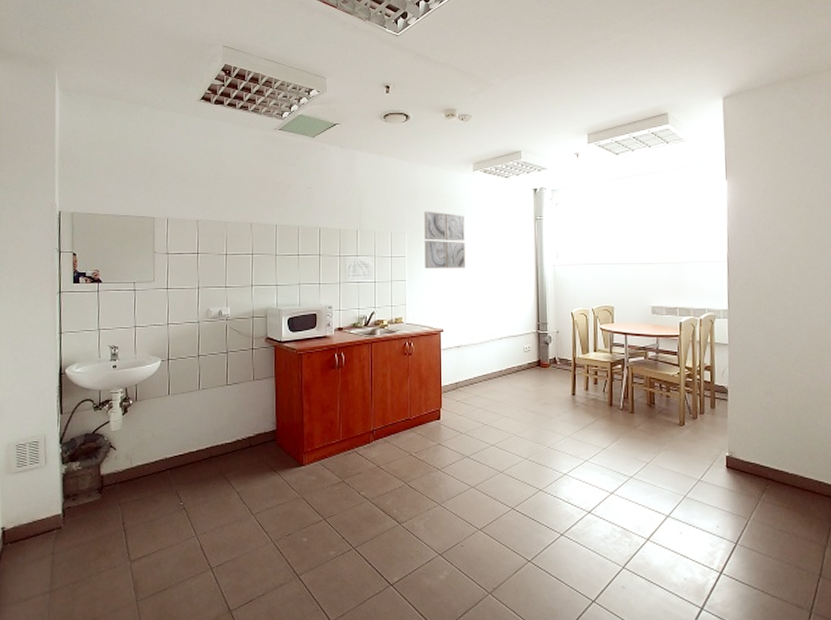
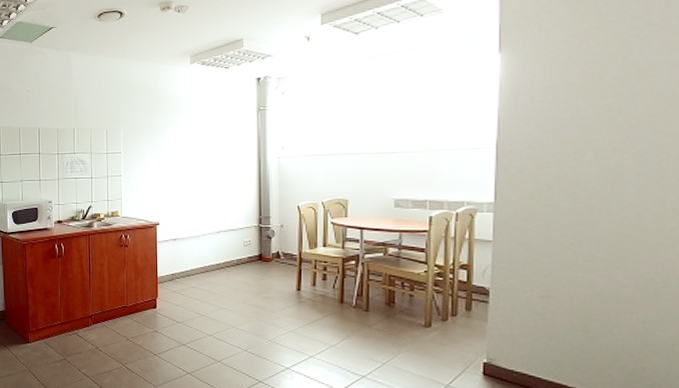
wall art: present [424,211,465,268] -> none [139,107,182,164]

